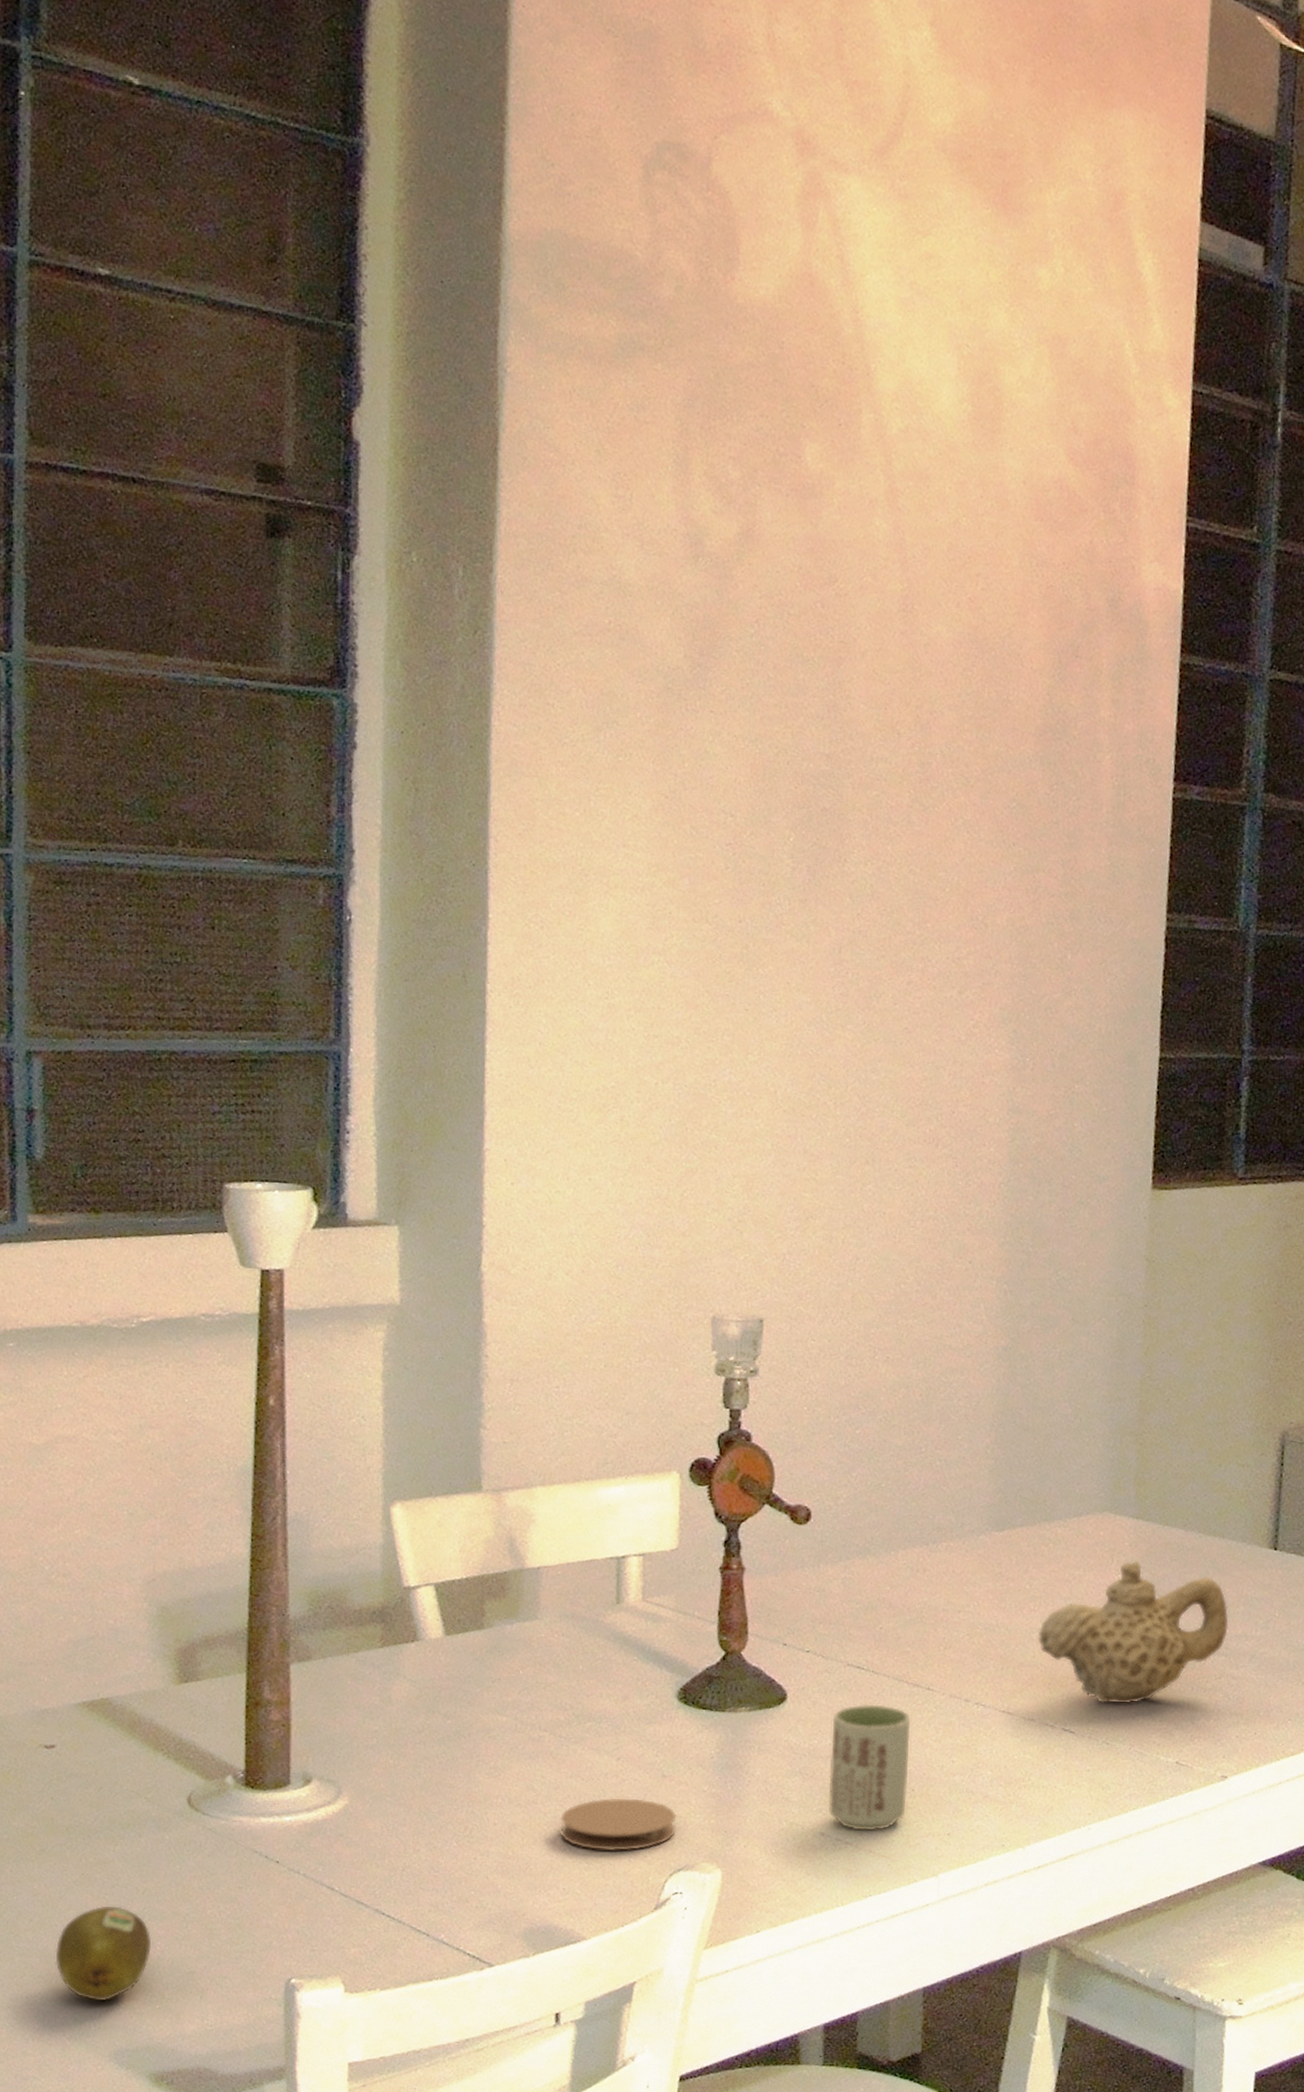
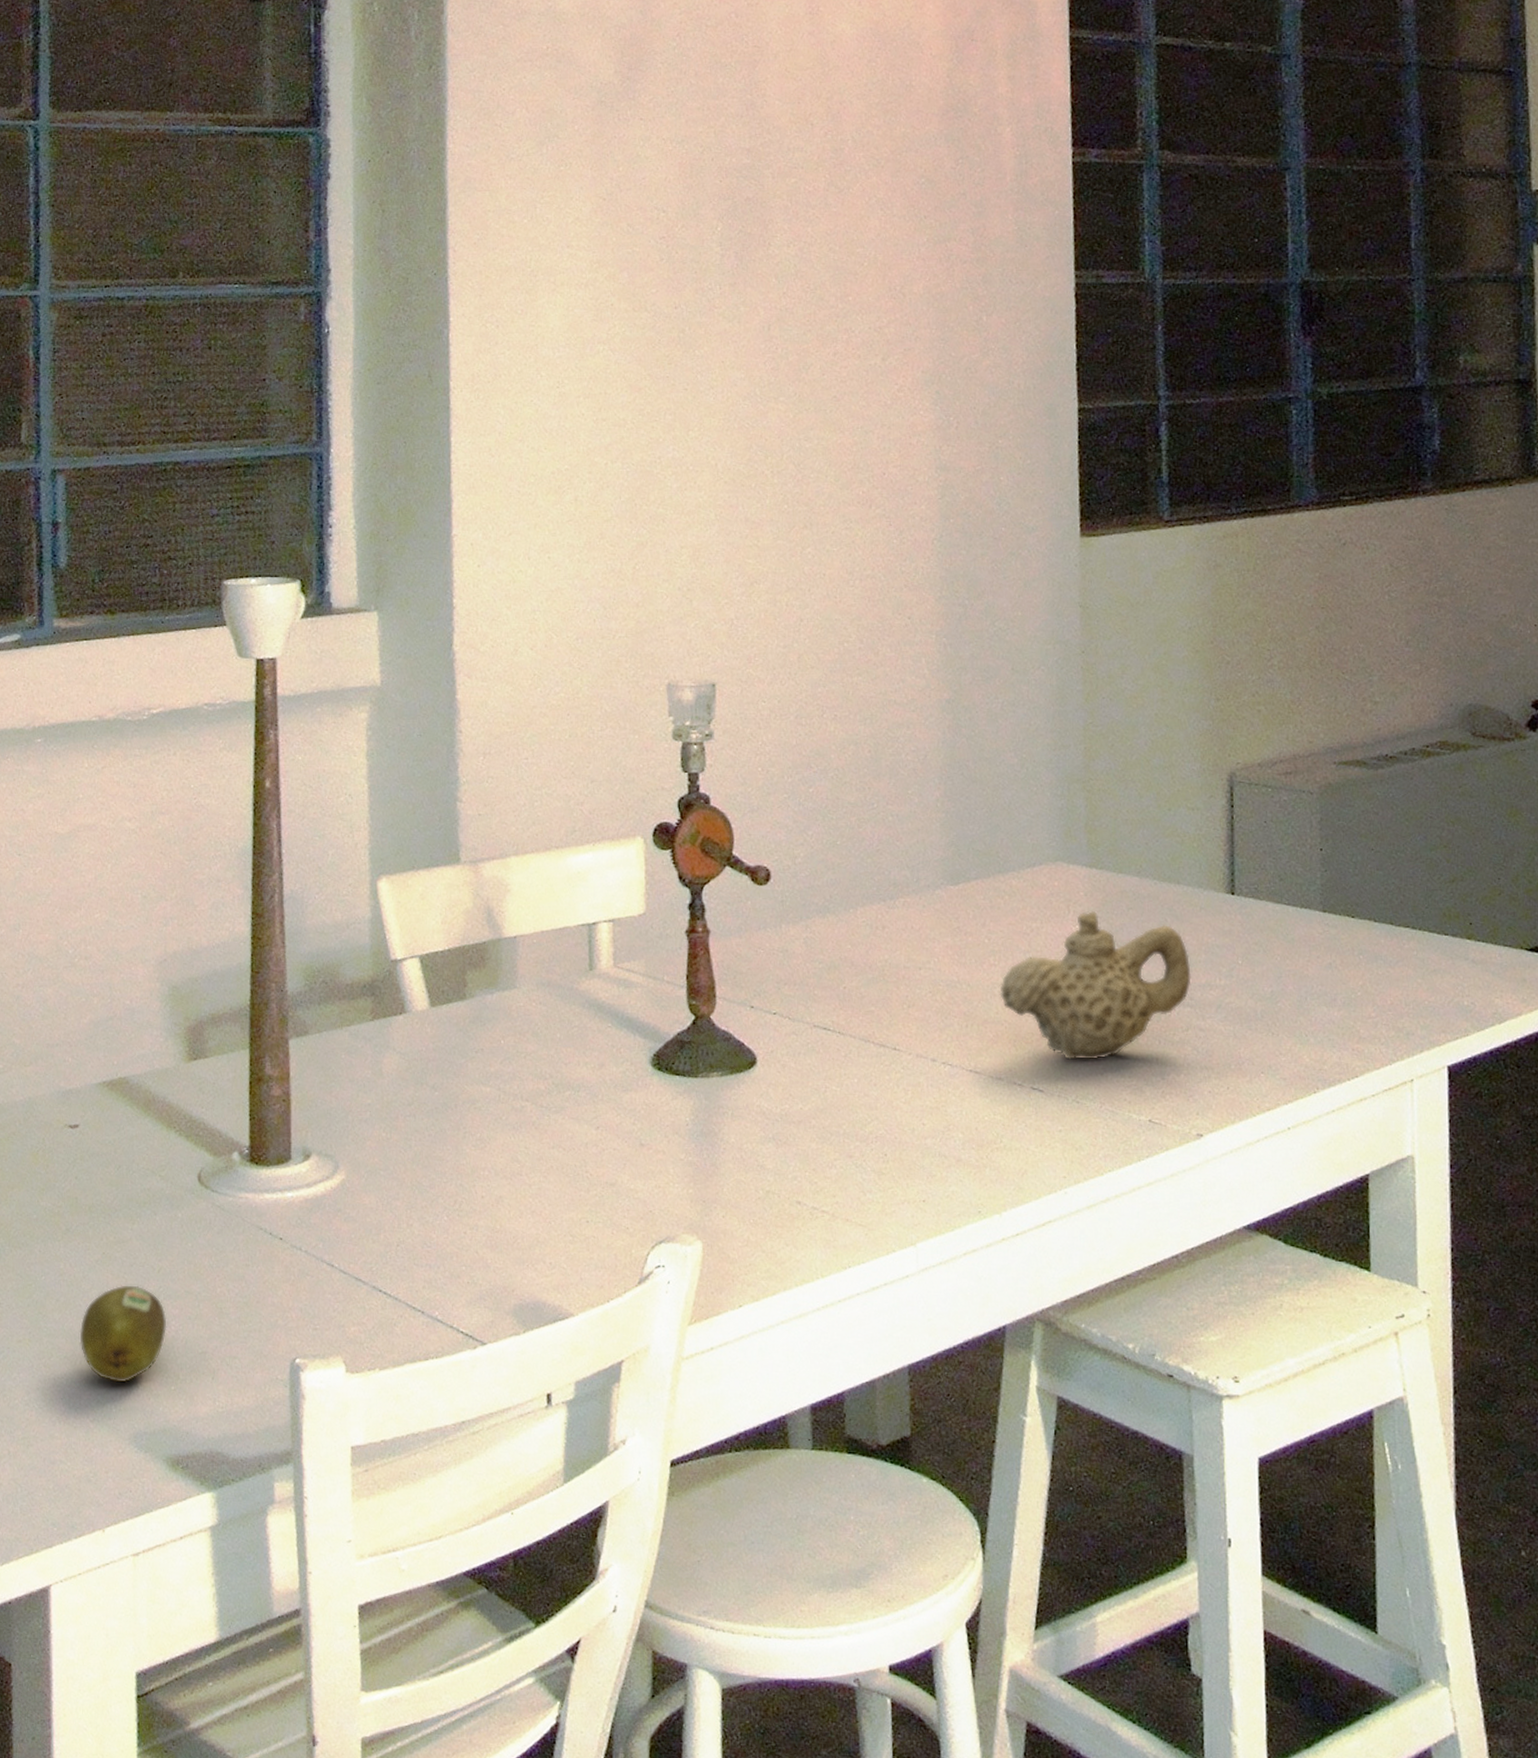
coaster: present [560,1797,677,1851] -> none [545,1168,656,1223]
cup: present [828,1704,911,1831] -> none [802,1066,881,1199]

